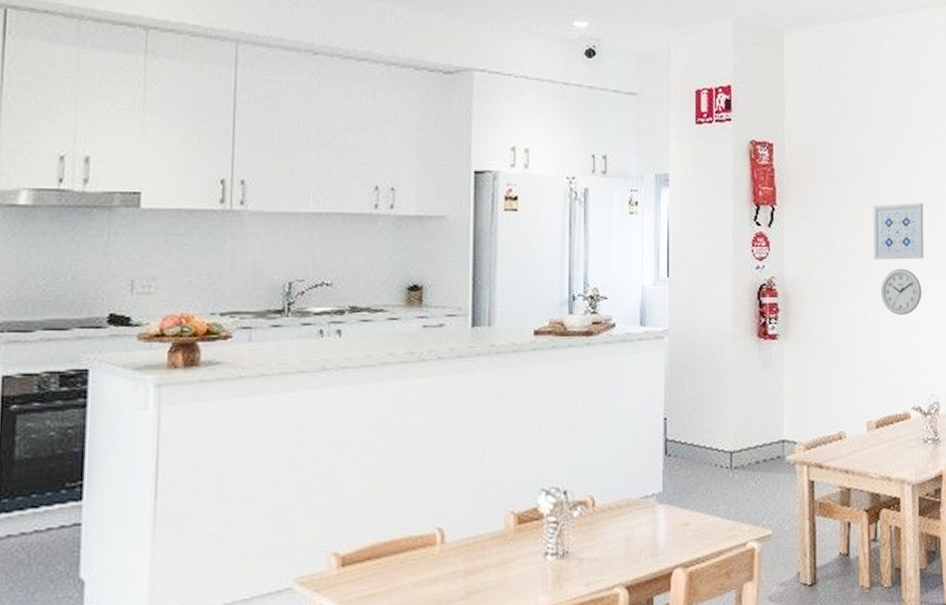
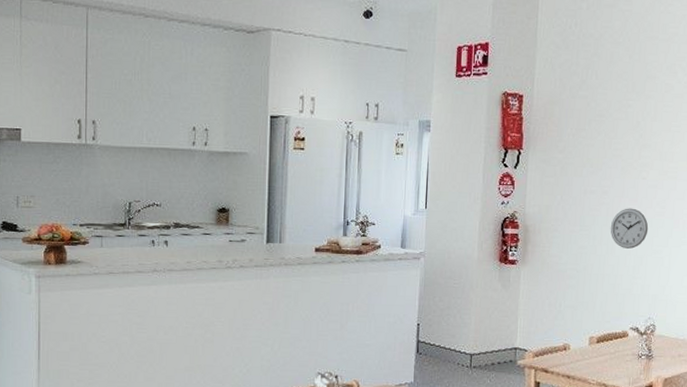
wall art: present [873,202,924,260] -> none [606,150,657,201]

